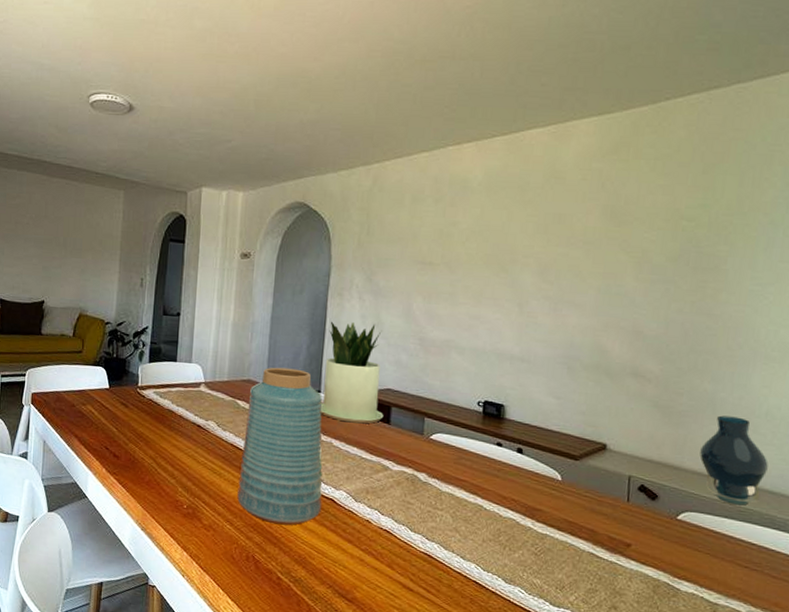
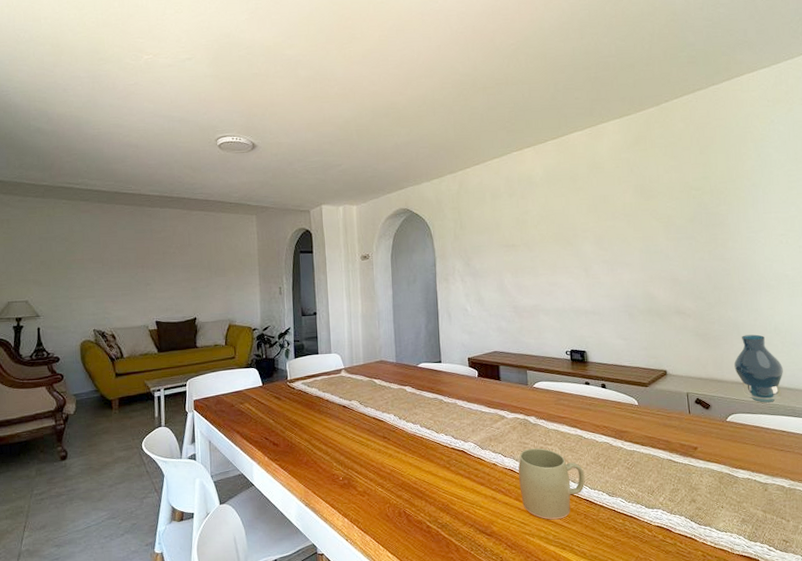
vase: present [237,367,323,526] -> none [383,346,456,481]
planter: present [320,321,384,424] -> none [441,300,495,384]
mug: none [394,510,479,599] -> present [518,448,585,520]

